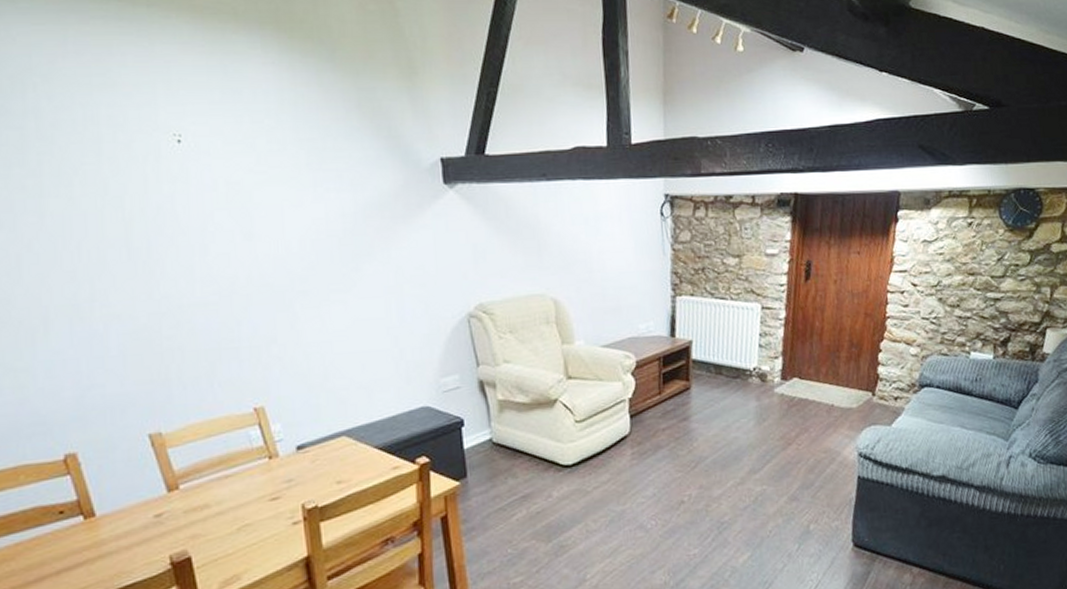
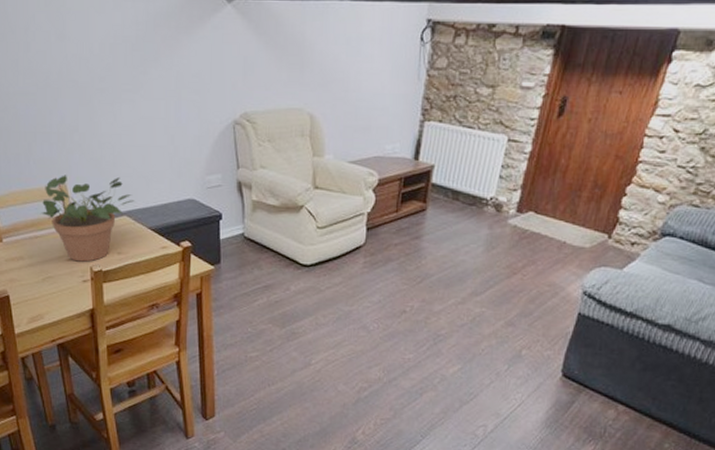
potted plant: none [232,392,355,501] -> present [41,175,135,262]

